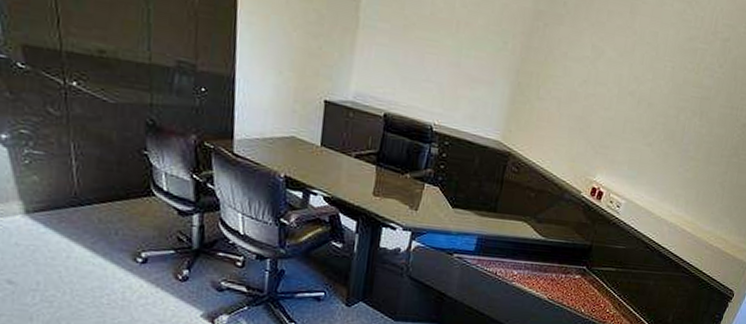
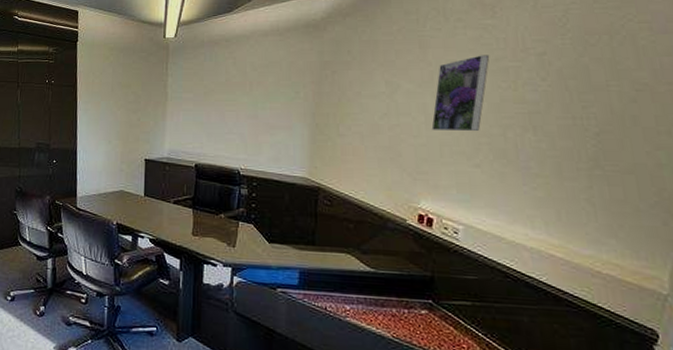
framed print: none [621,31,687,111] -> present [431,55,490,132]

